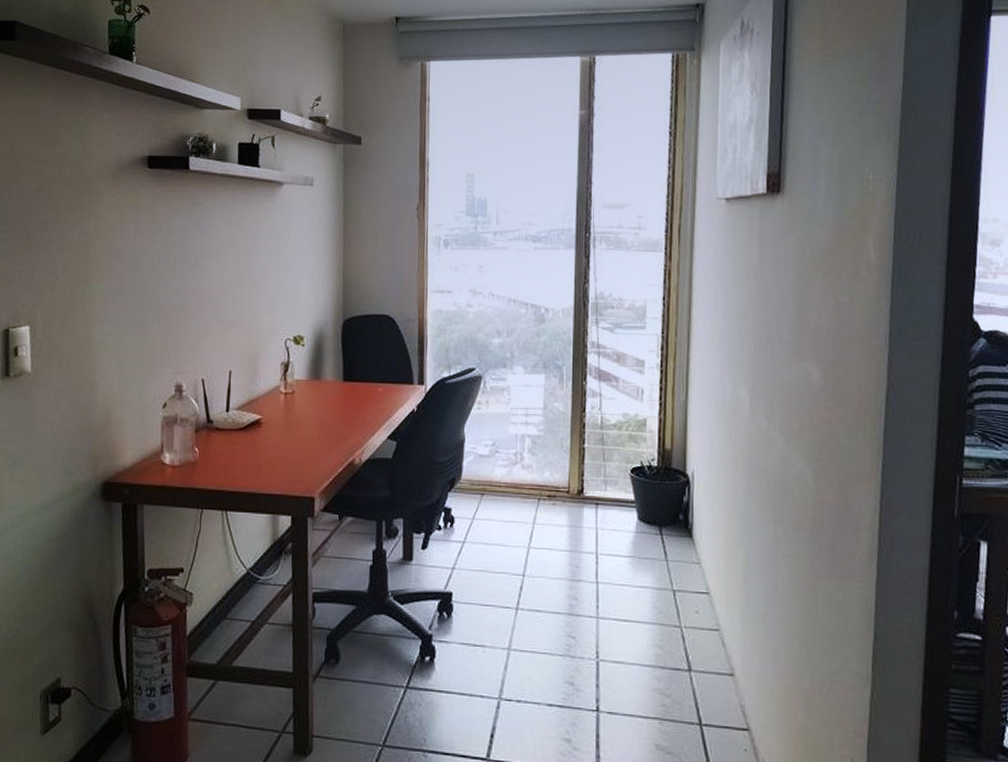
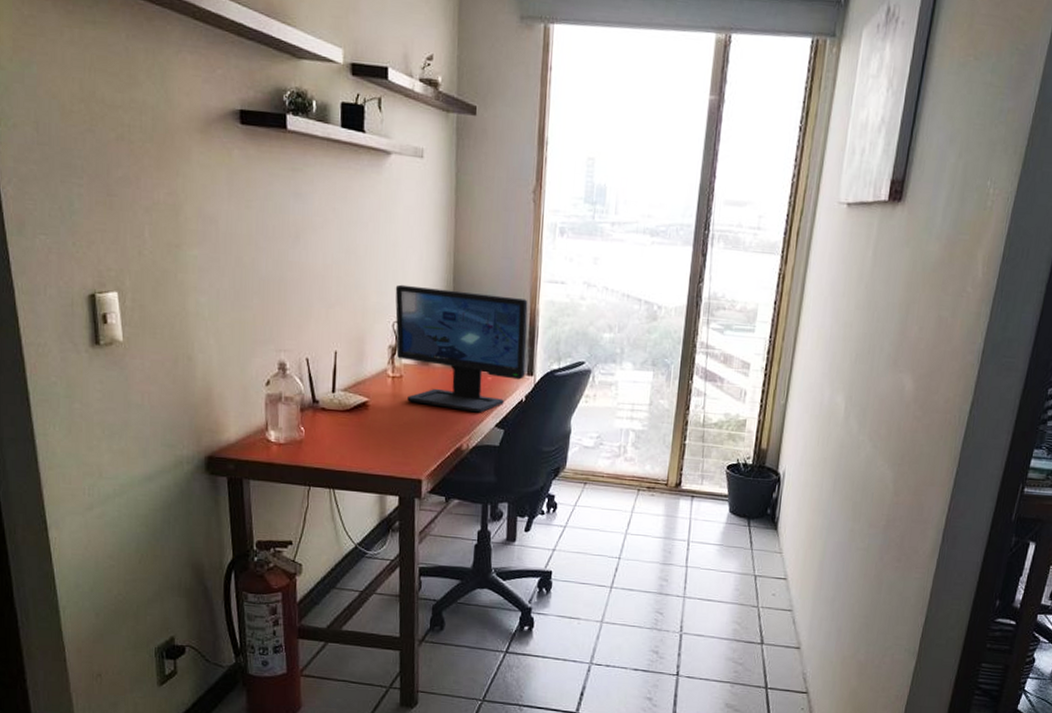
computer monitor: none [287,303,416,425] -> present [395,284,528,413]

